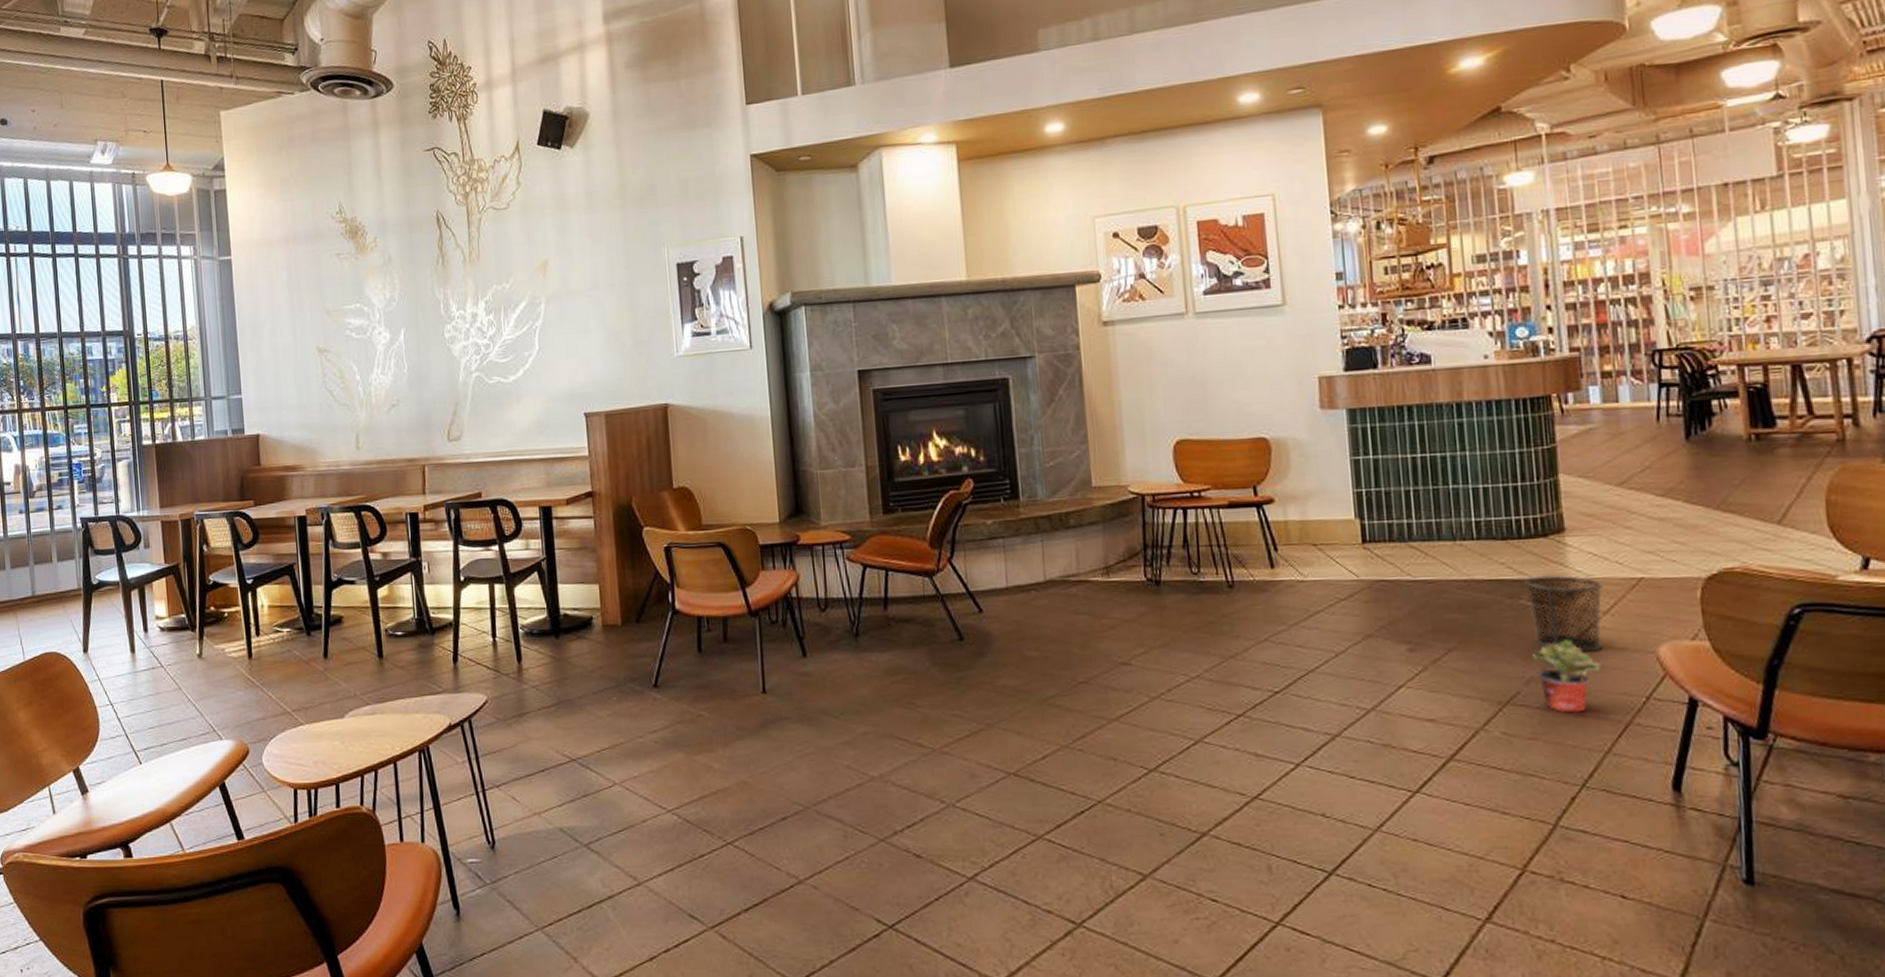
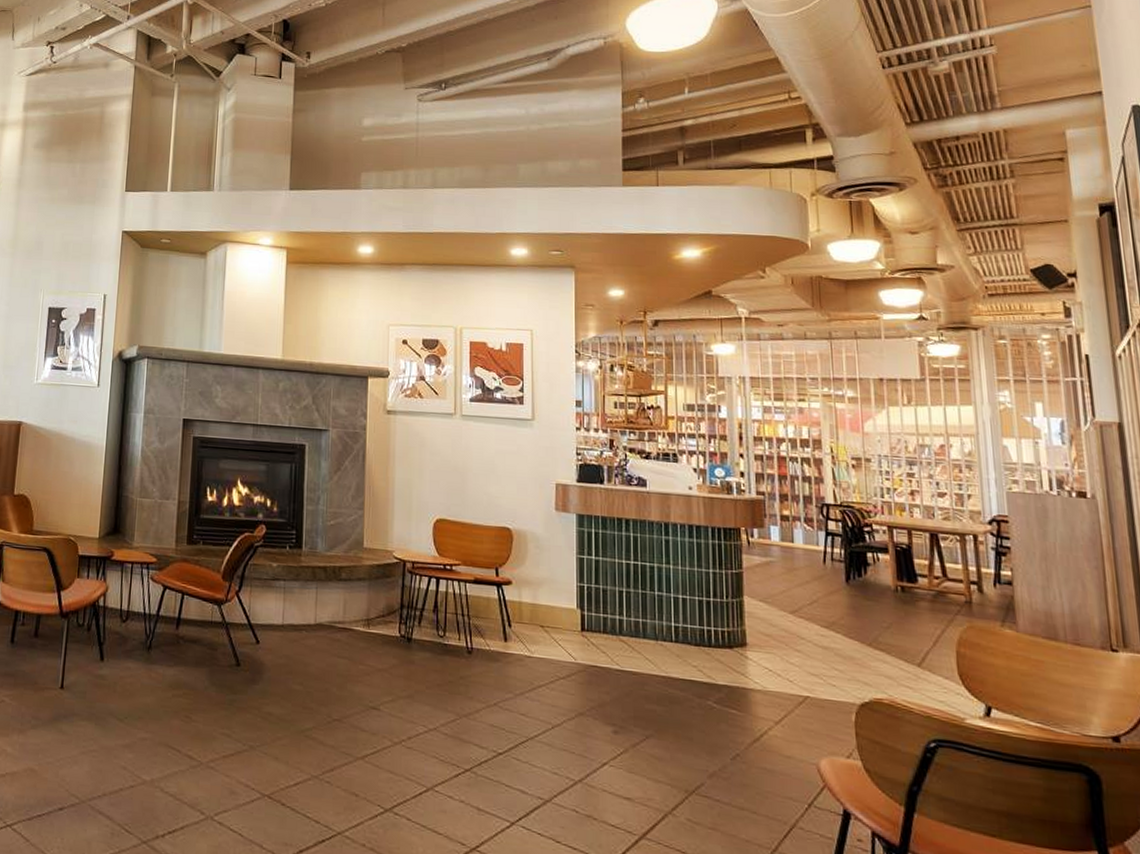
waste bin: present [1525,575,1603,652] -> none [712,681,776,757]
potted plant: present [1531,639,1601,713] -> none [715,742,772,810]

